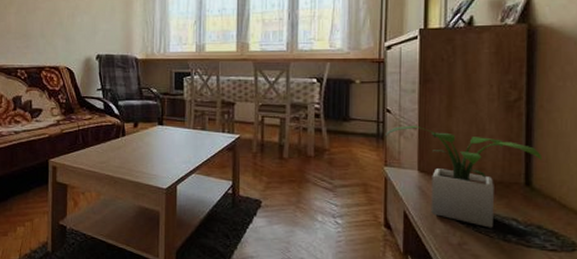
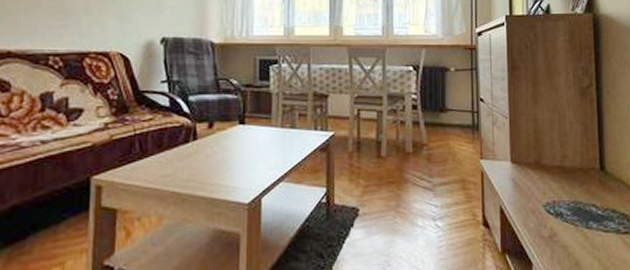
potted plant: present [385,125,543,228] -> none [480,114,612,217]

